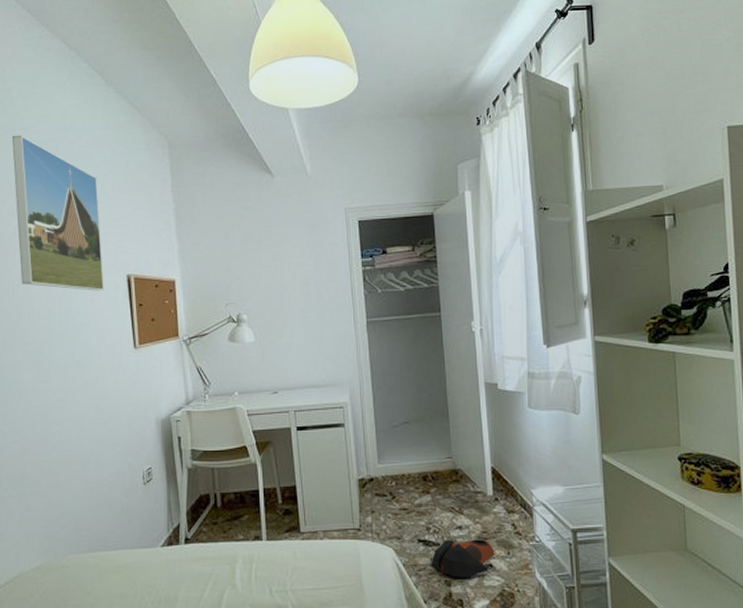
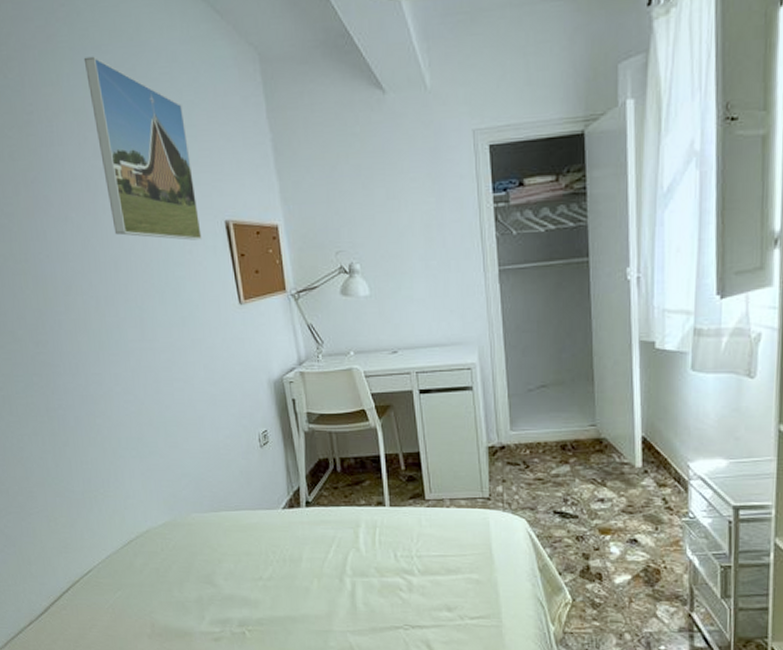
bag: present [431,539,495,578] -> none [568,512,641,552]

